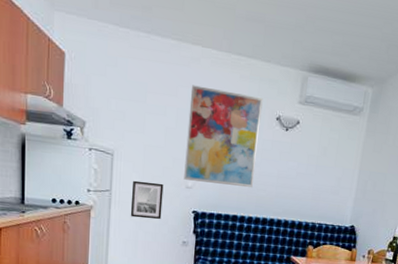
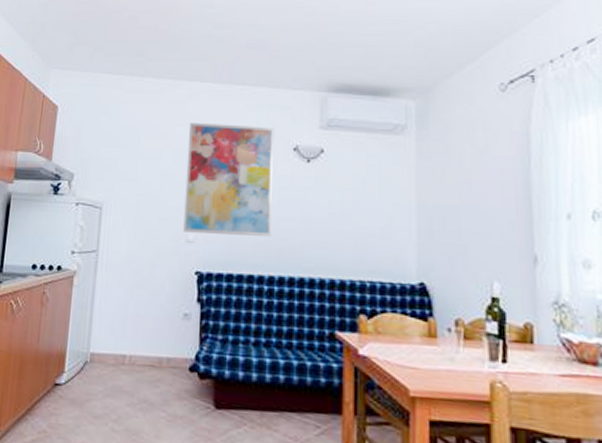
wall art: present [130,180,164,220] -> none [119,237,159,286]

